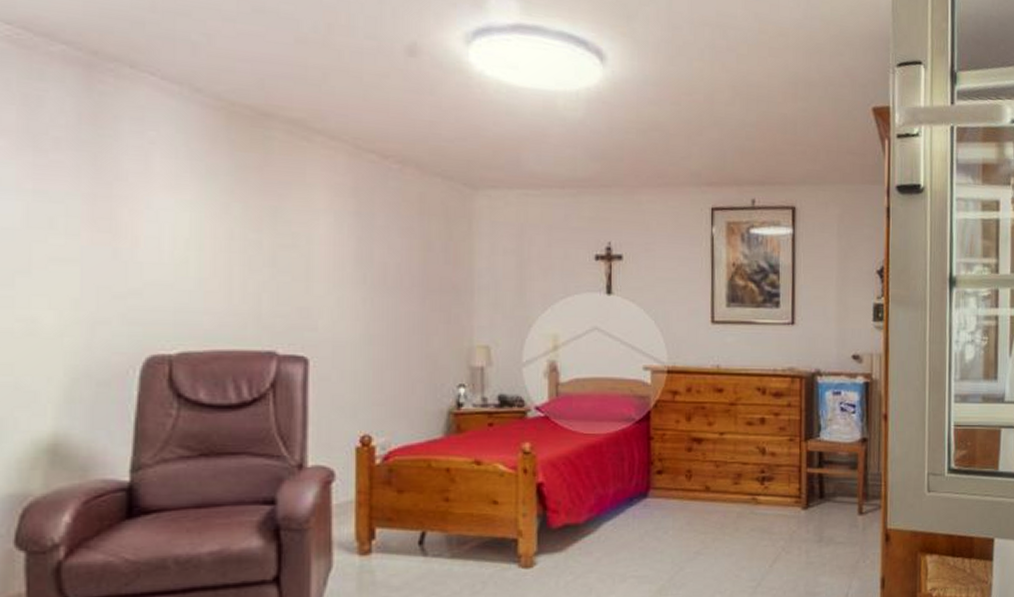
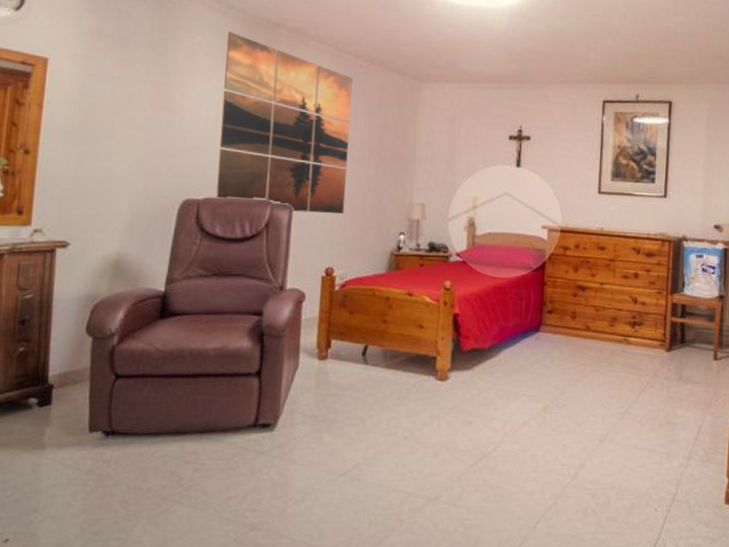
wall art: none [194,124,381,365] -> present [216,31,353,214]

